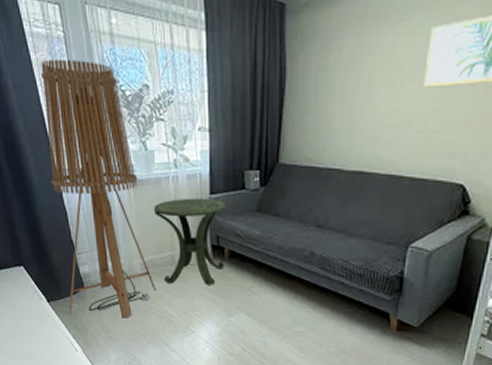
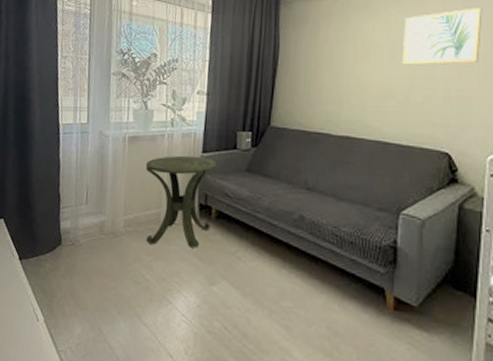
floor lamp: present [41,59,157,319] -> none [40,30,137,283]

